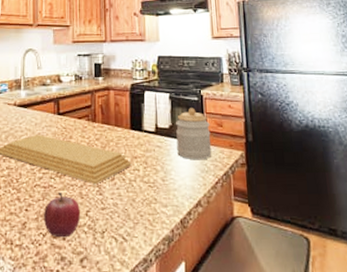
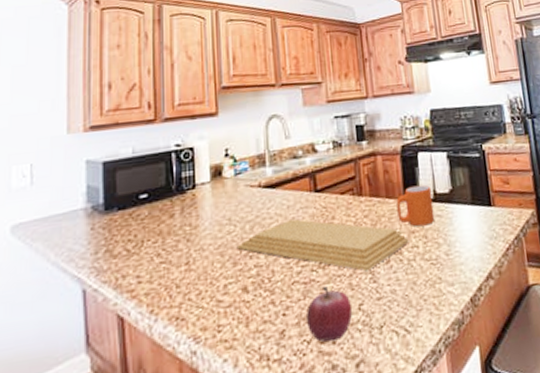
mug: none [123,119,155,154] -> present [396,184,435,227]
jar: present [176,108,212,160] -> none [456,166,500,227]

